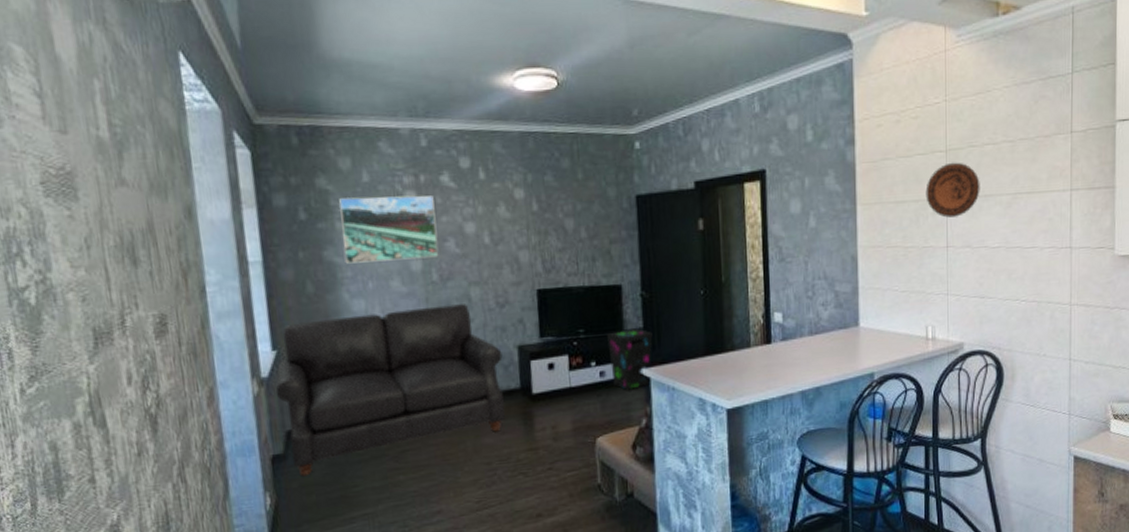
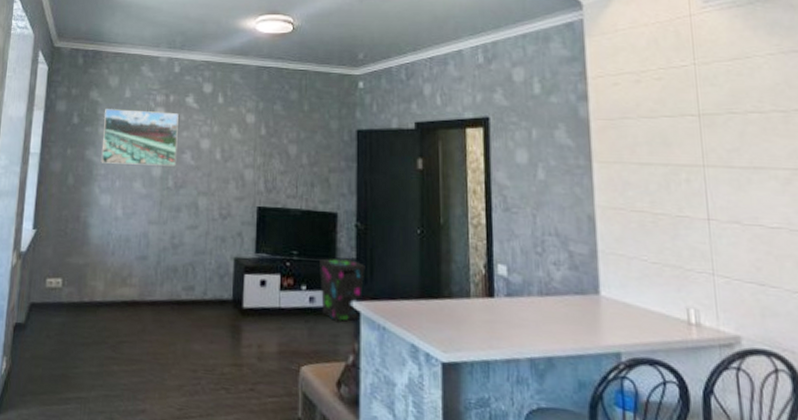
sofa: present [275,304,506,477] -> none [28,208,220,349]
decorative plate: present [925,162,980,218] -> none [676,128,747,188]

